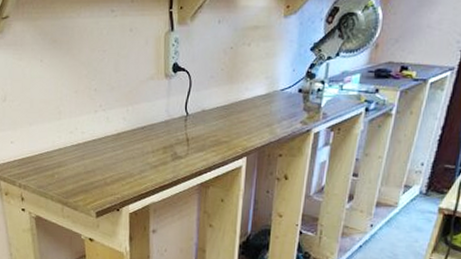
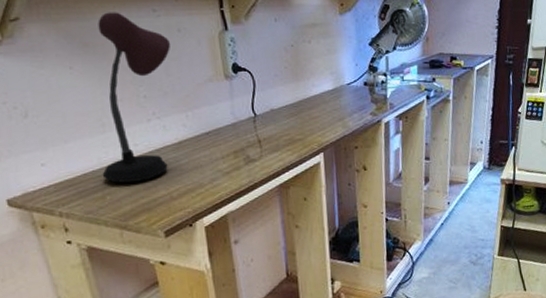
desk lamp: none [54,12,123,165] -> present [98,12,171,183]

